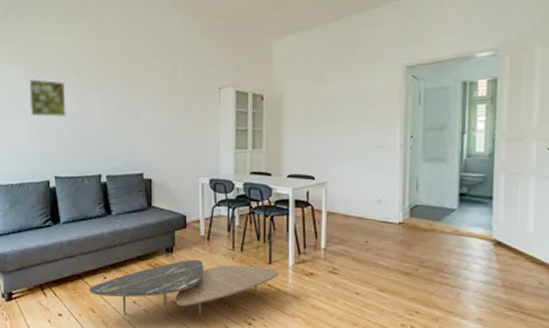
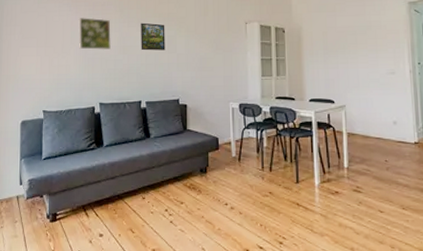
coffee table: present [88,259,280,318] -> none [128,179,307,237]
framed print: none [100,86,128,118] -> present [141,23,165,51]

